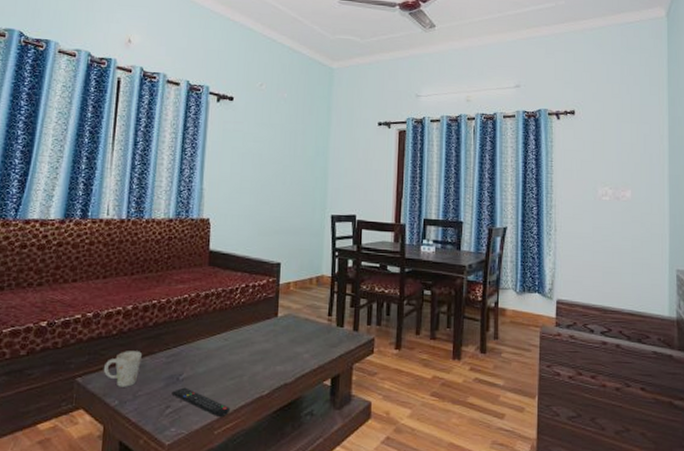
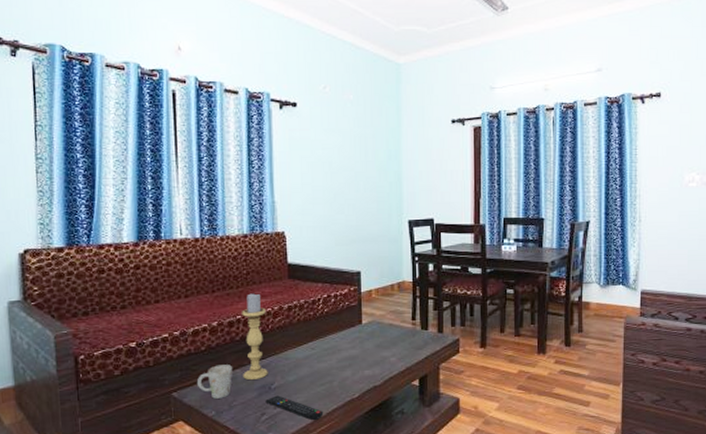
candle holder: none [151,278,183,370] -> present [242,293,268,381]

